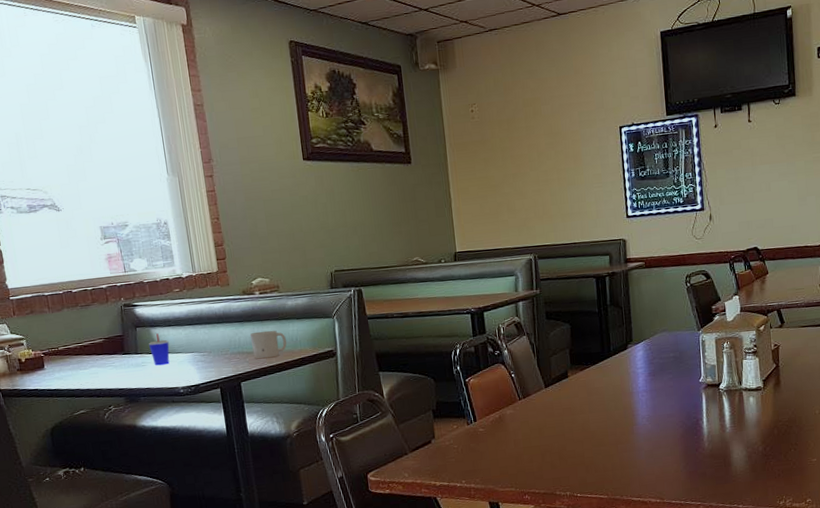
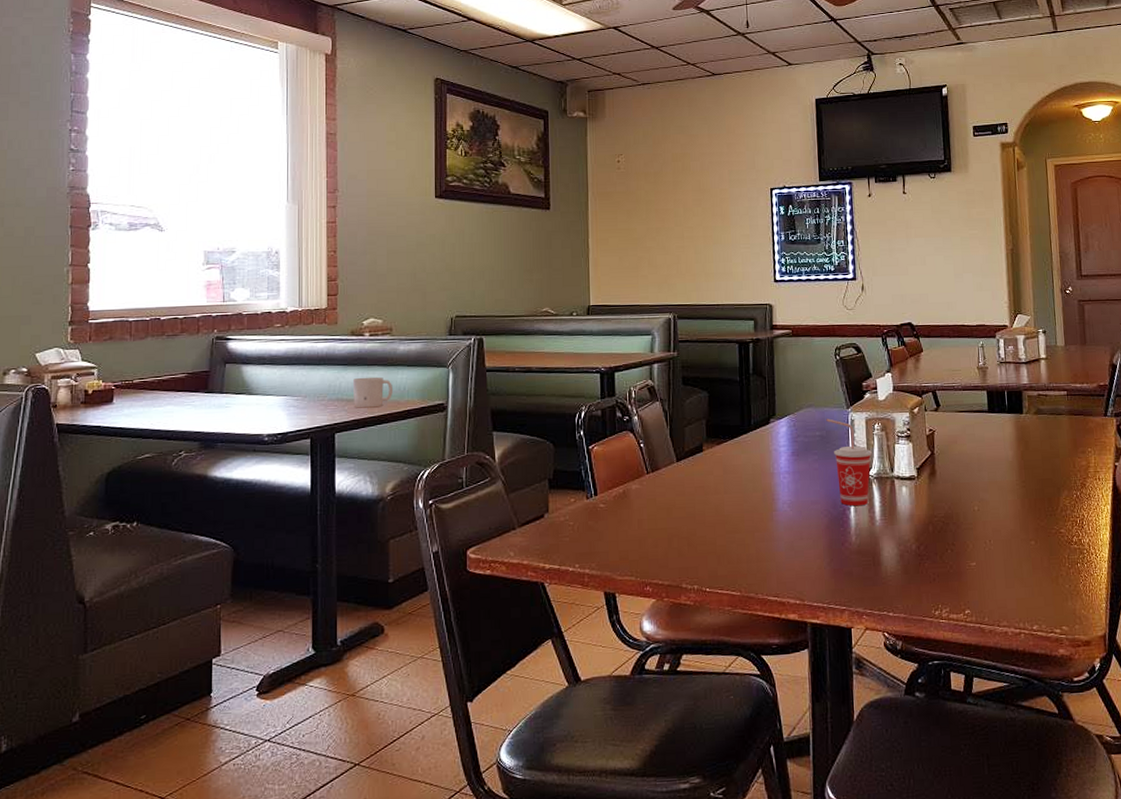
beverage cup: present [149,333,170,366] -> none [237,372,260,408]
beverage cup: none [679,341,722,417] -> present [826,418,872,507]

